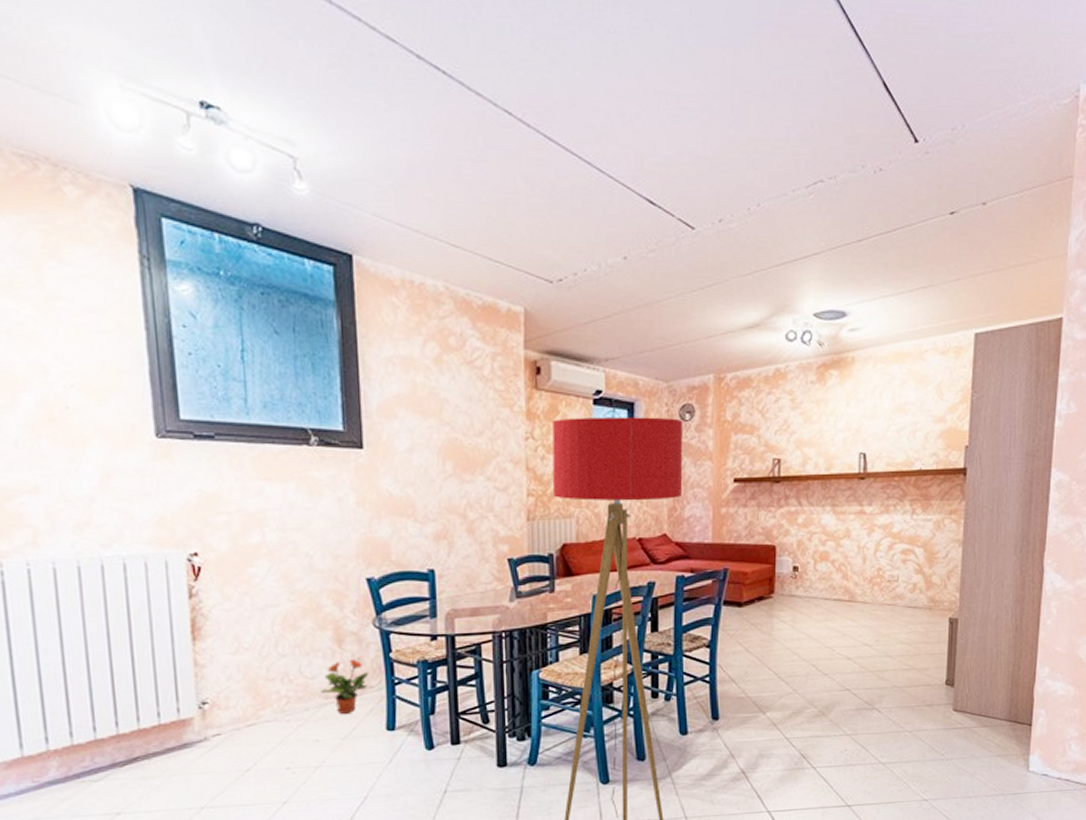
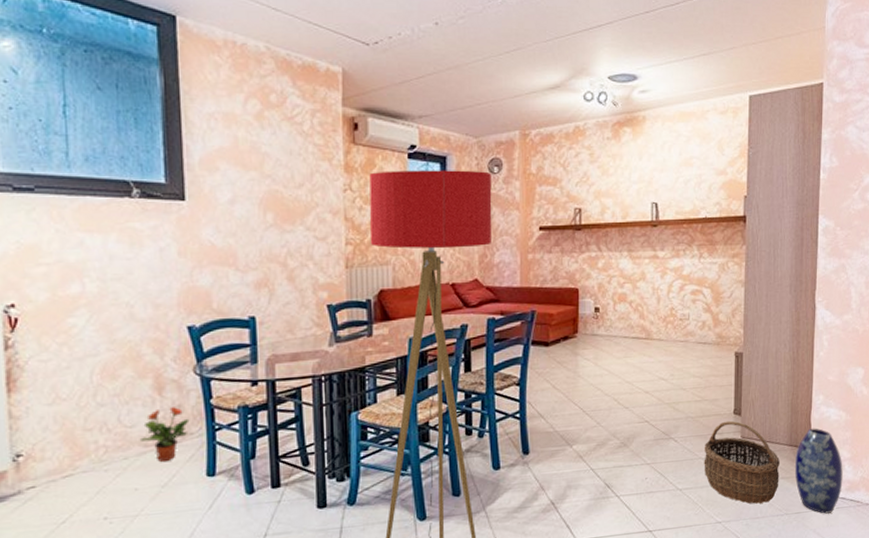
wicker basket: none [910,691,996,782] -> present [704,420,780,504]
vase: none [1012,702,1069,796] -> present [794,428,843,514]

